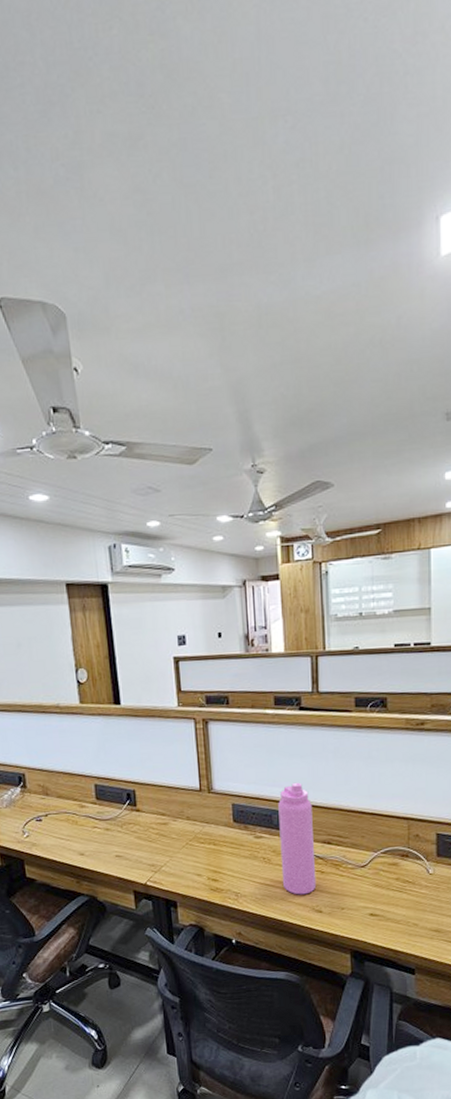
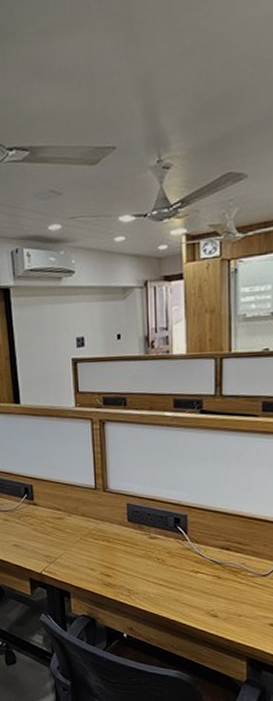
water bottle: present [278,782,317,895] -> none [174,486,213,598]

